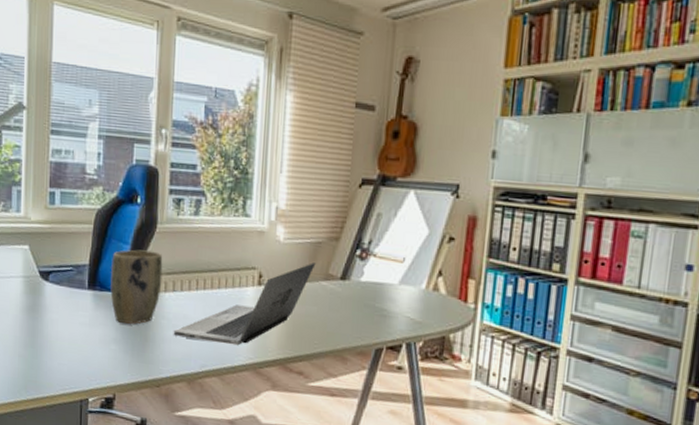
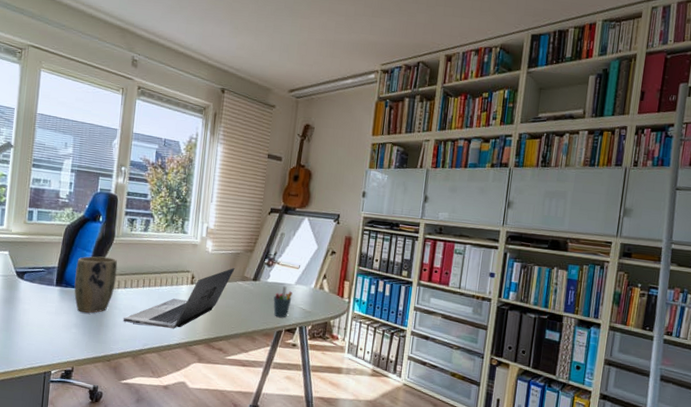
pen holder: none [369,287,396,331] -> present [273,286,293,318]

